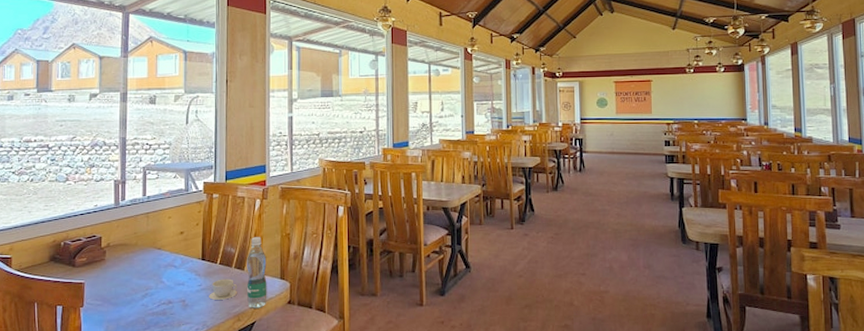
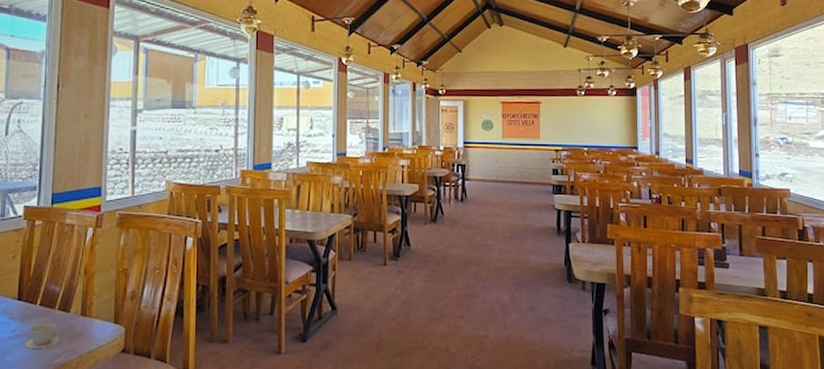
bottle: present [247,237,267,308] -> none [72,273,98,359]

